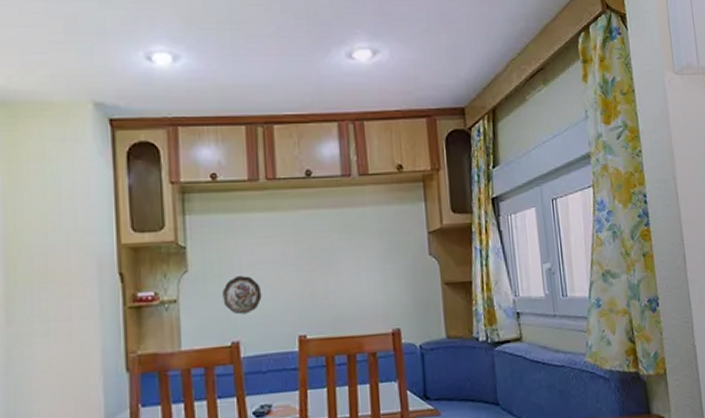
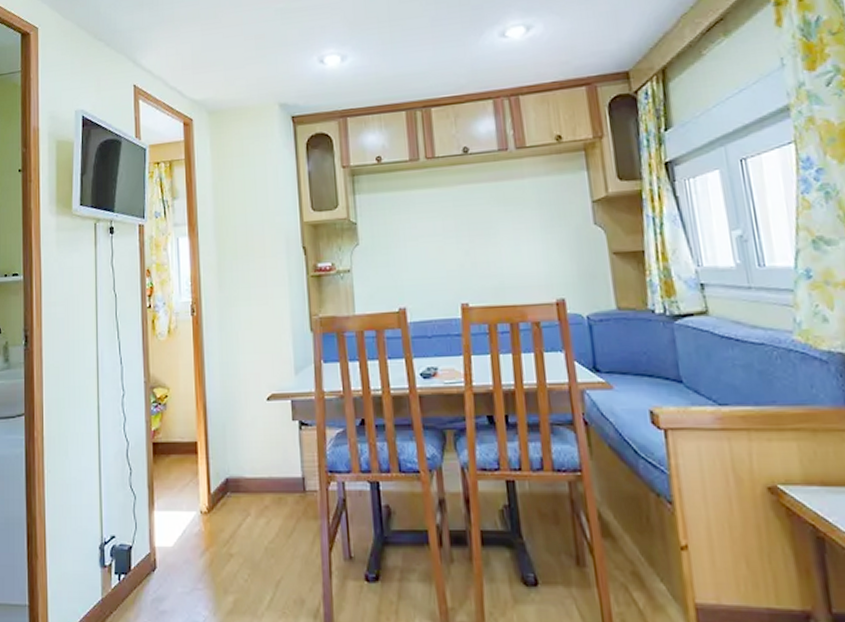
decorative plate: present [222,276,262,315] -> none [389,248,426,284]

